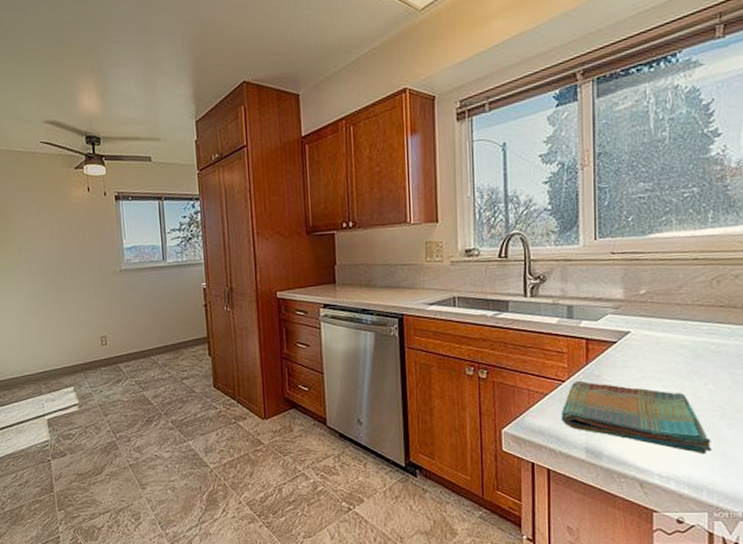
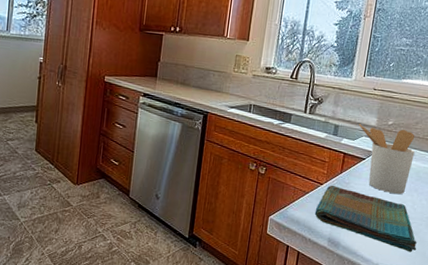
utensil holder: none [599,298,685,382] -> present [358,123,415,195]

